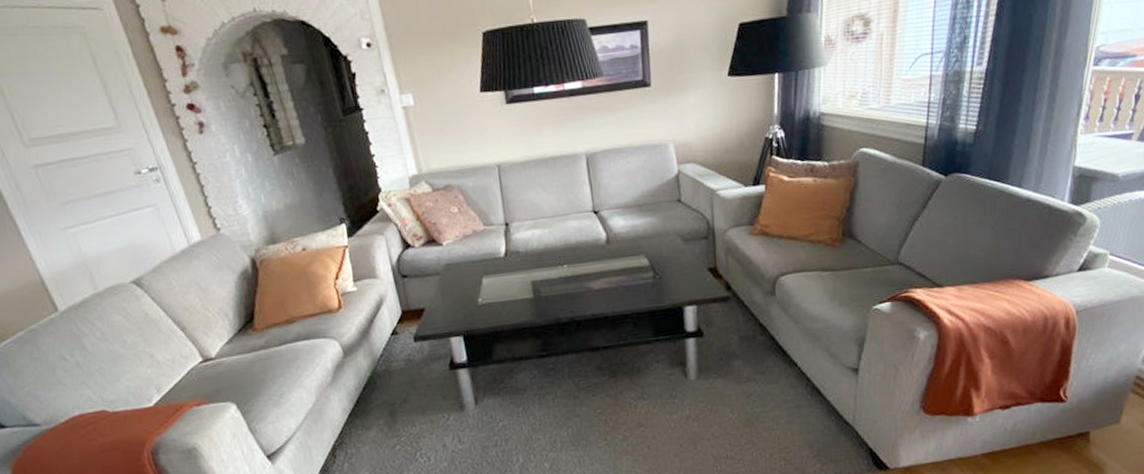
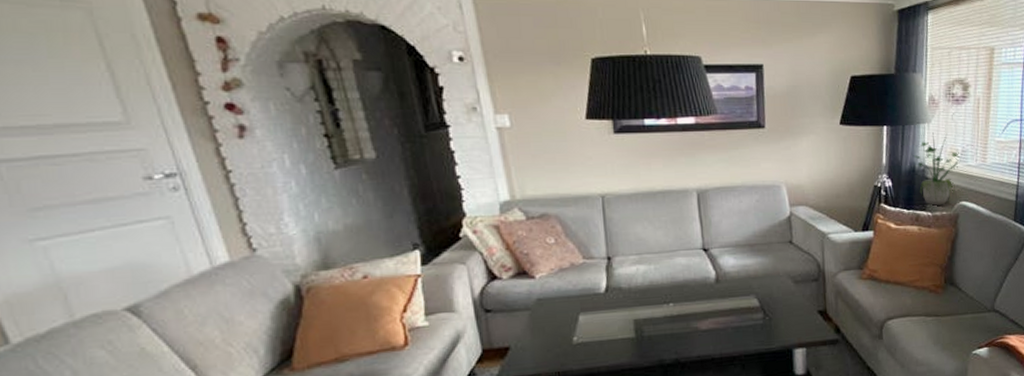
potted plant: none [809,75,860,155] -> present [914,132,959,206]

